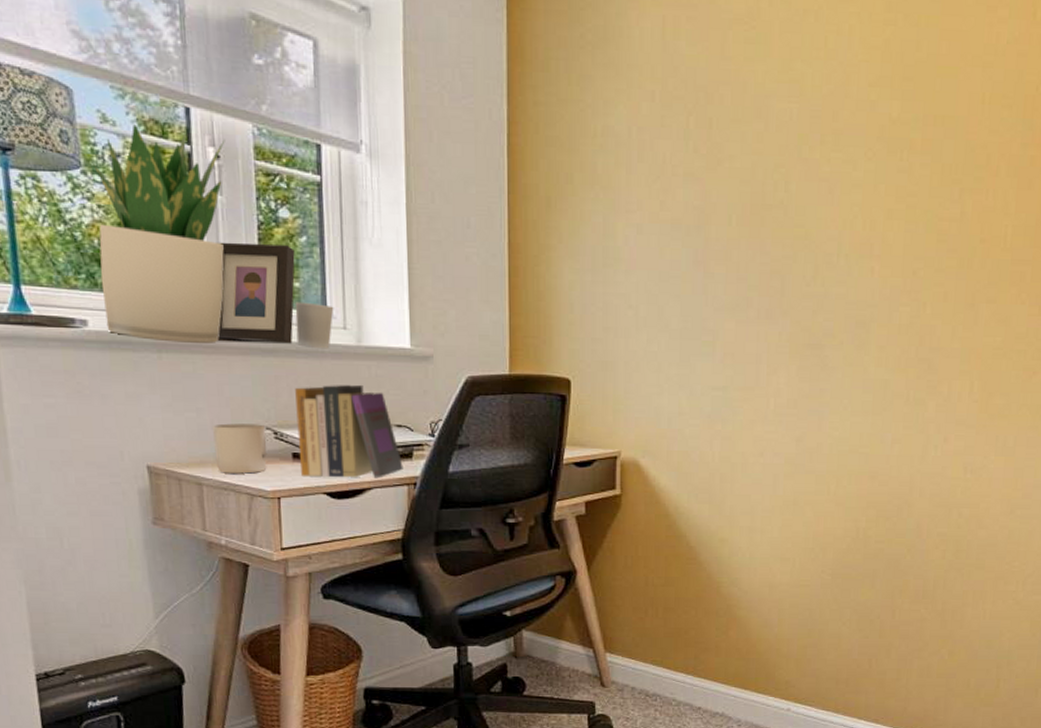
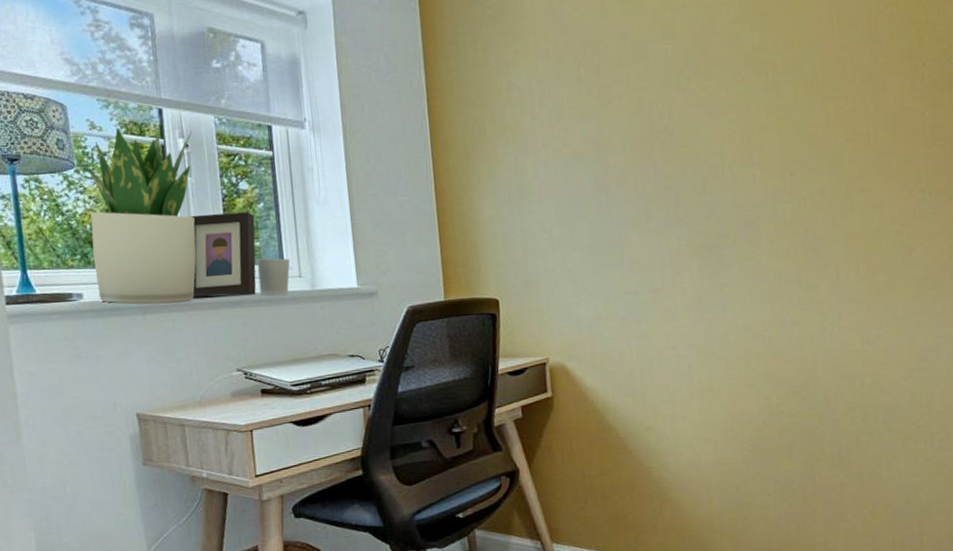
mug: present [211,423,267,474] -> none [190,367,240,414]
books: present [295,384,403,479] -> none [260,323,358,410]

